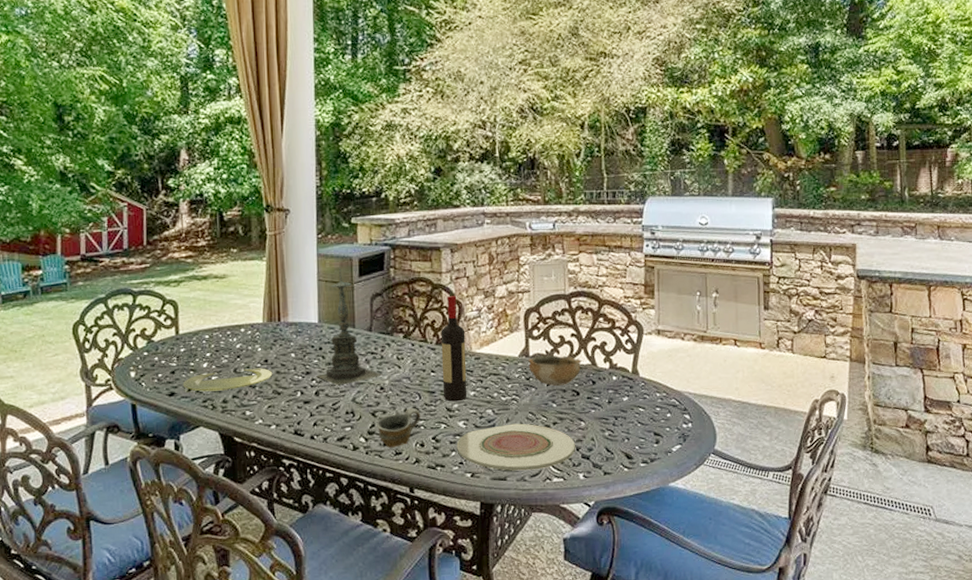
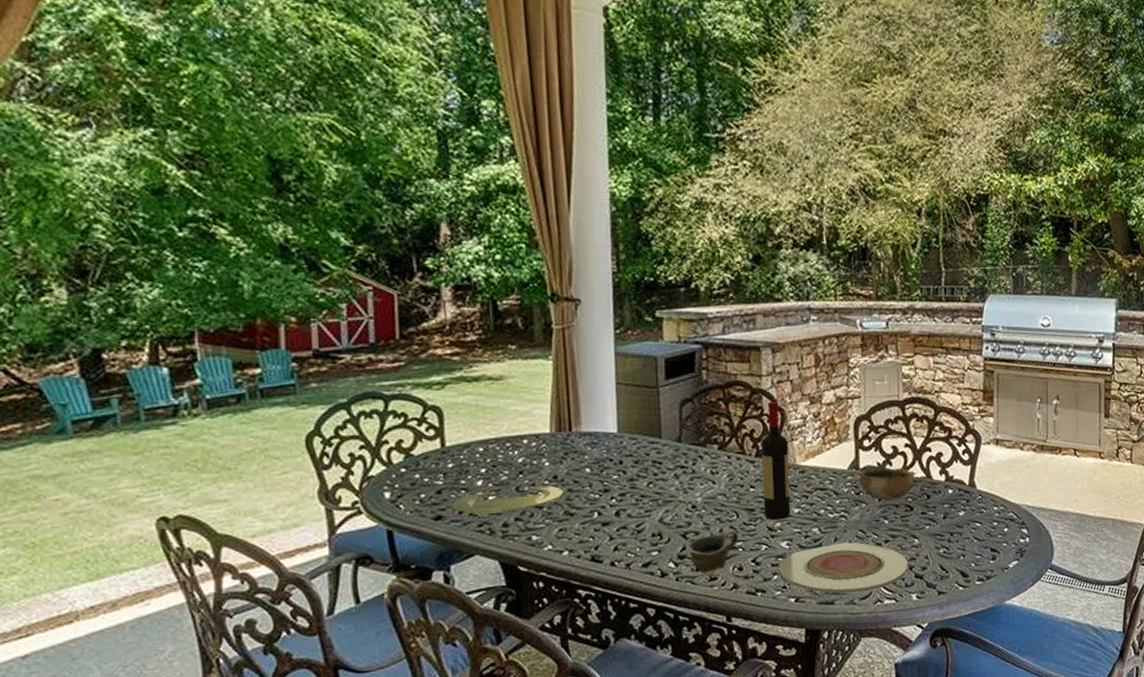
candle holder: present [316,268,384,386] -> none [616,369,696,505]

